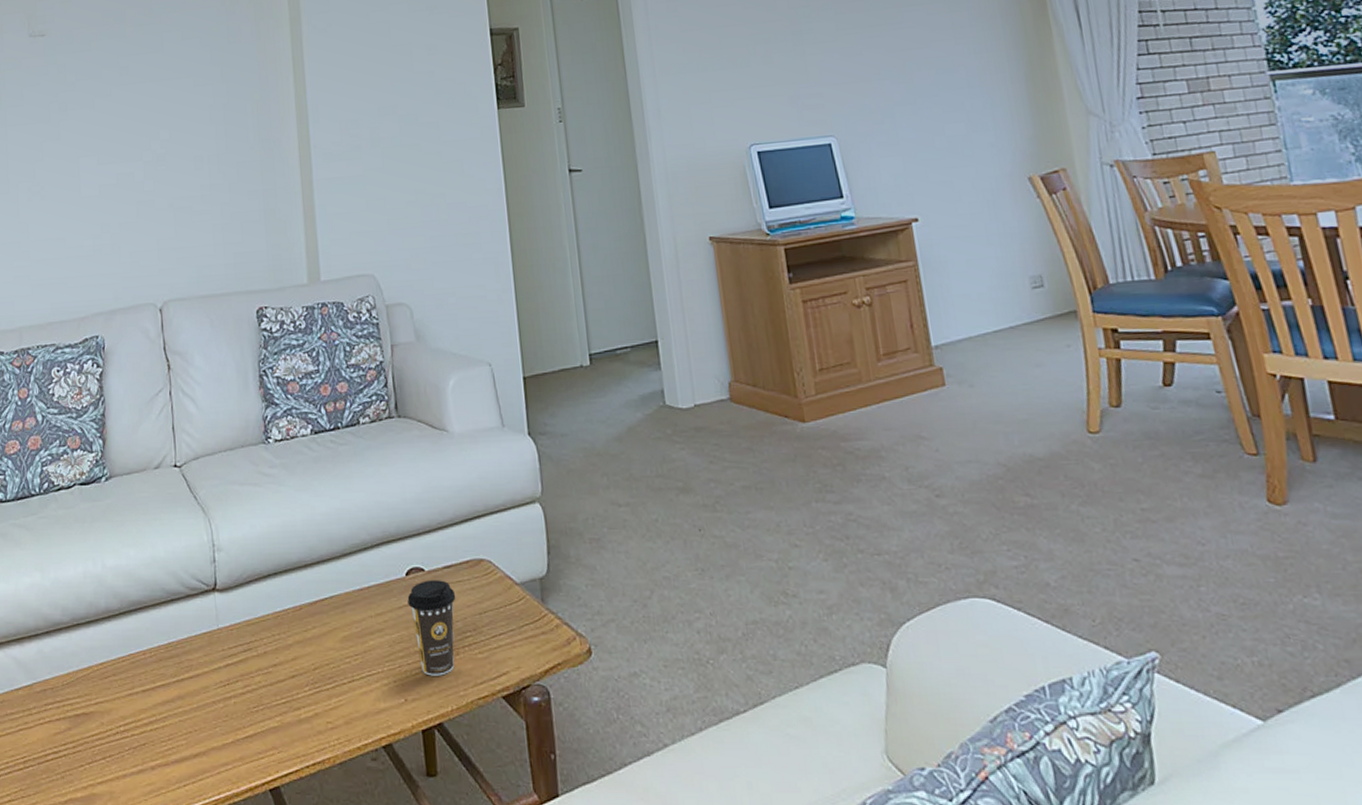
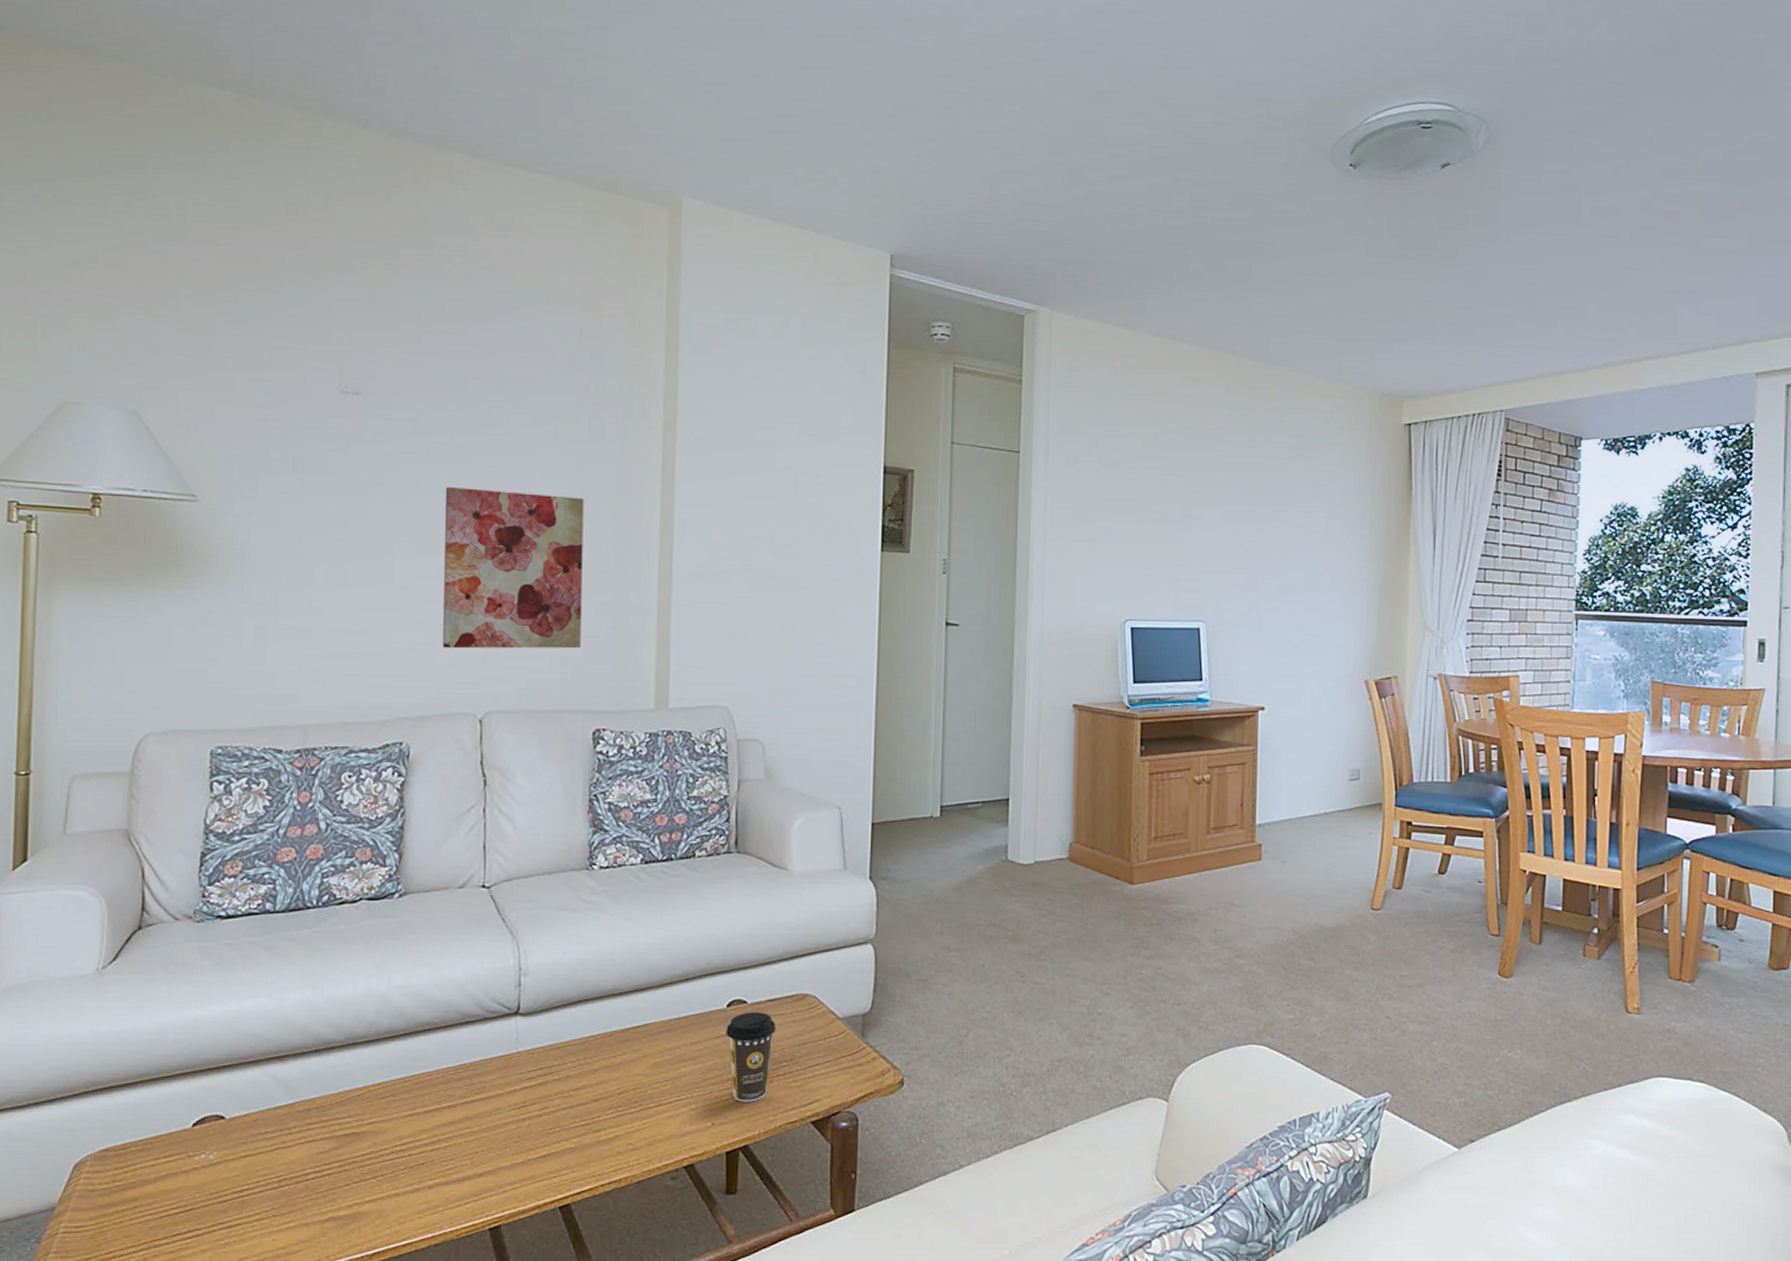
wall art: none [116,97,239,247] -> present [442,486,584,649]

